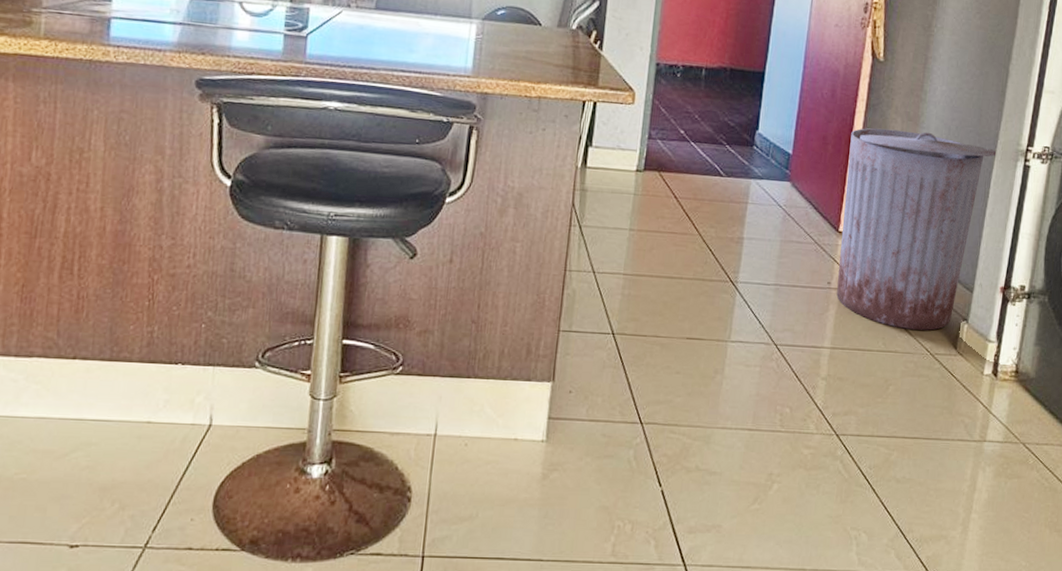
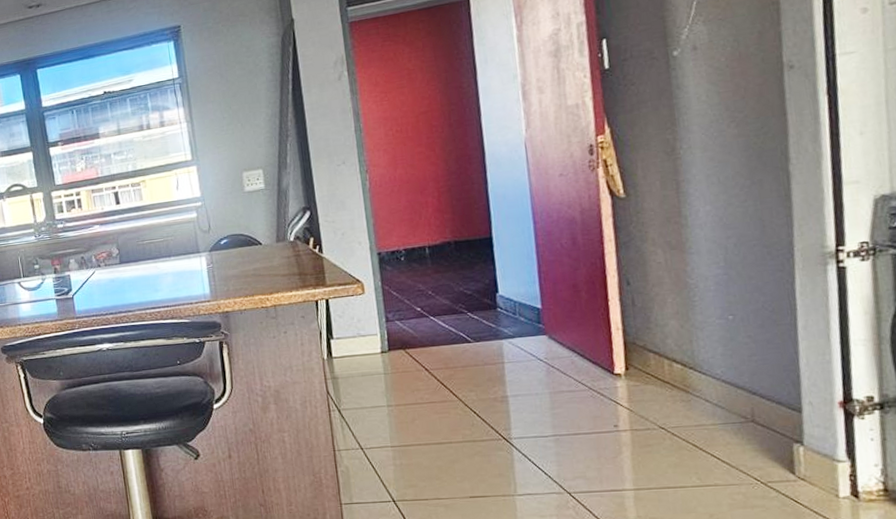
trash can: present [836,128,996,331] -> none [605,256,794,461]

